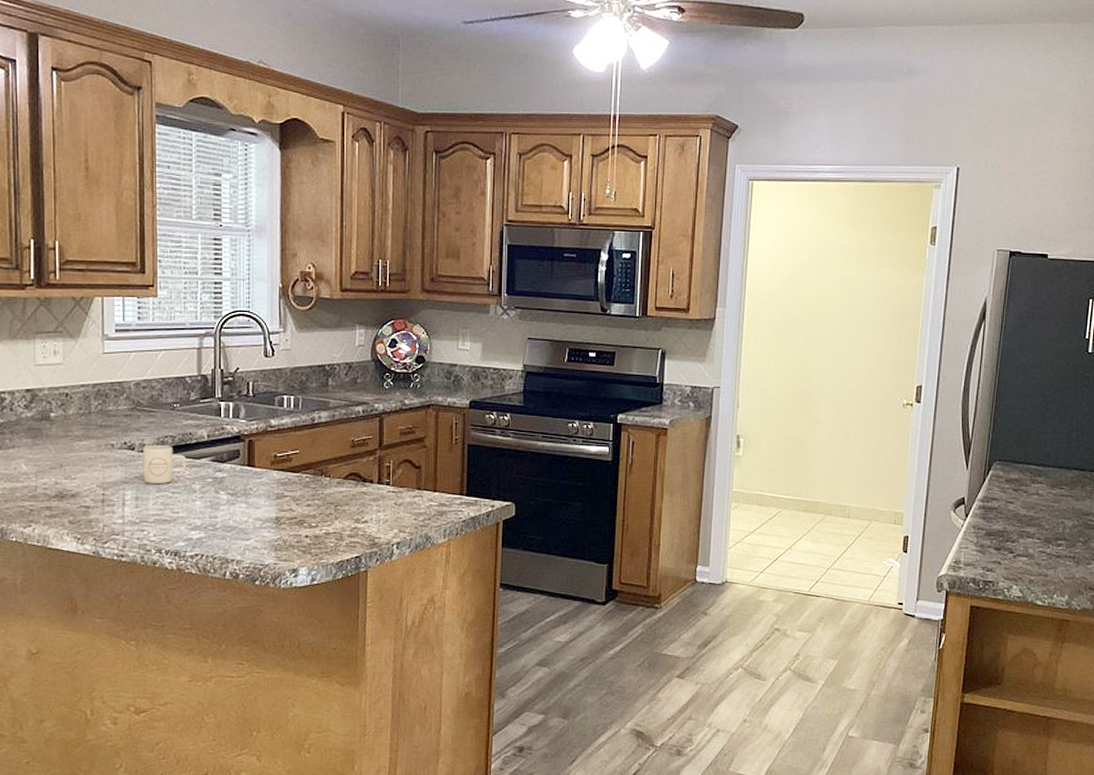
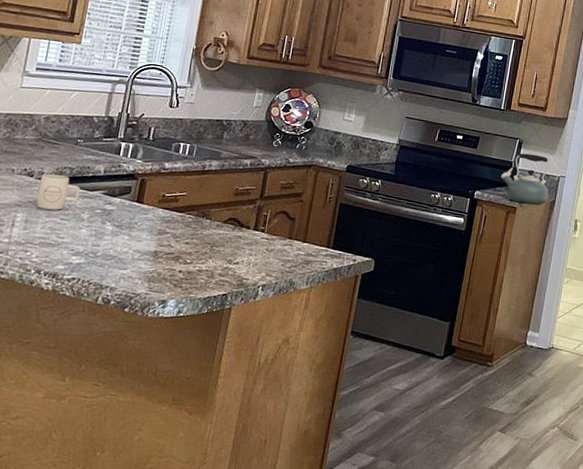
kettle: none [644,365,703,424] -> present [500,153,551,206]

